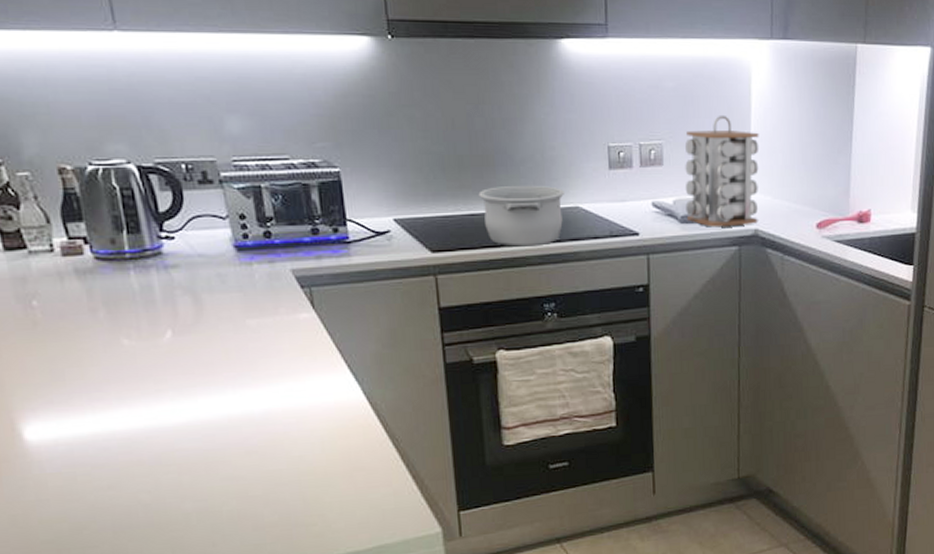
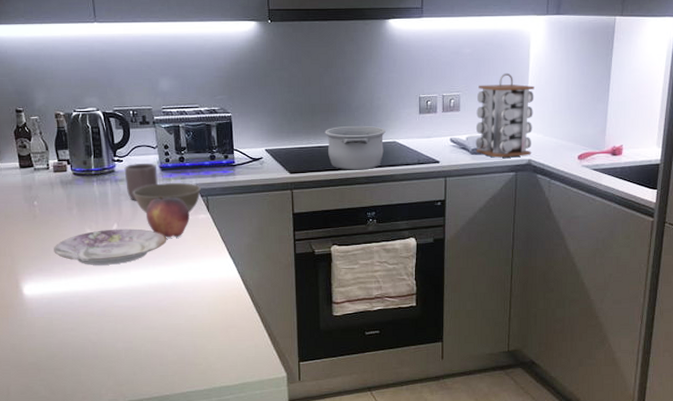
plate: none [70,336,252,392] -> present [54,229,167,265]
mug: none [177,240,233,295] -> present [124,163,158,200]
bowl: none [193,267,300,313] -> present [133,182,201,213]
fruit: none [217,287,285,348] -> present [146,195,190,238]

